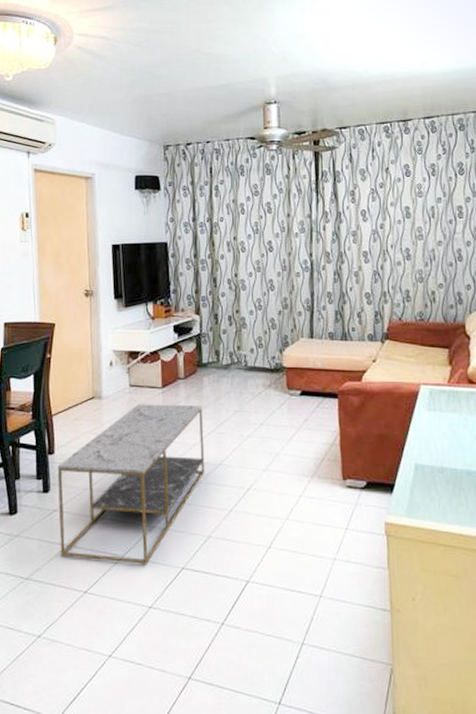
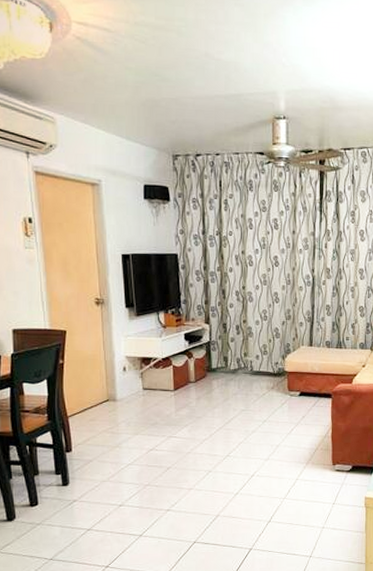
coffee table: present [57,404,205,564] -> none [75,405,214,541]

